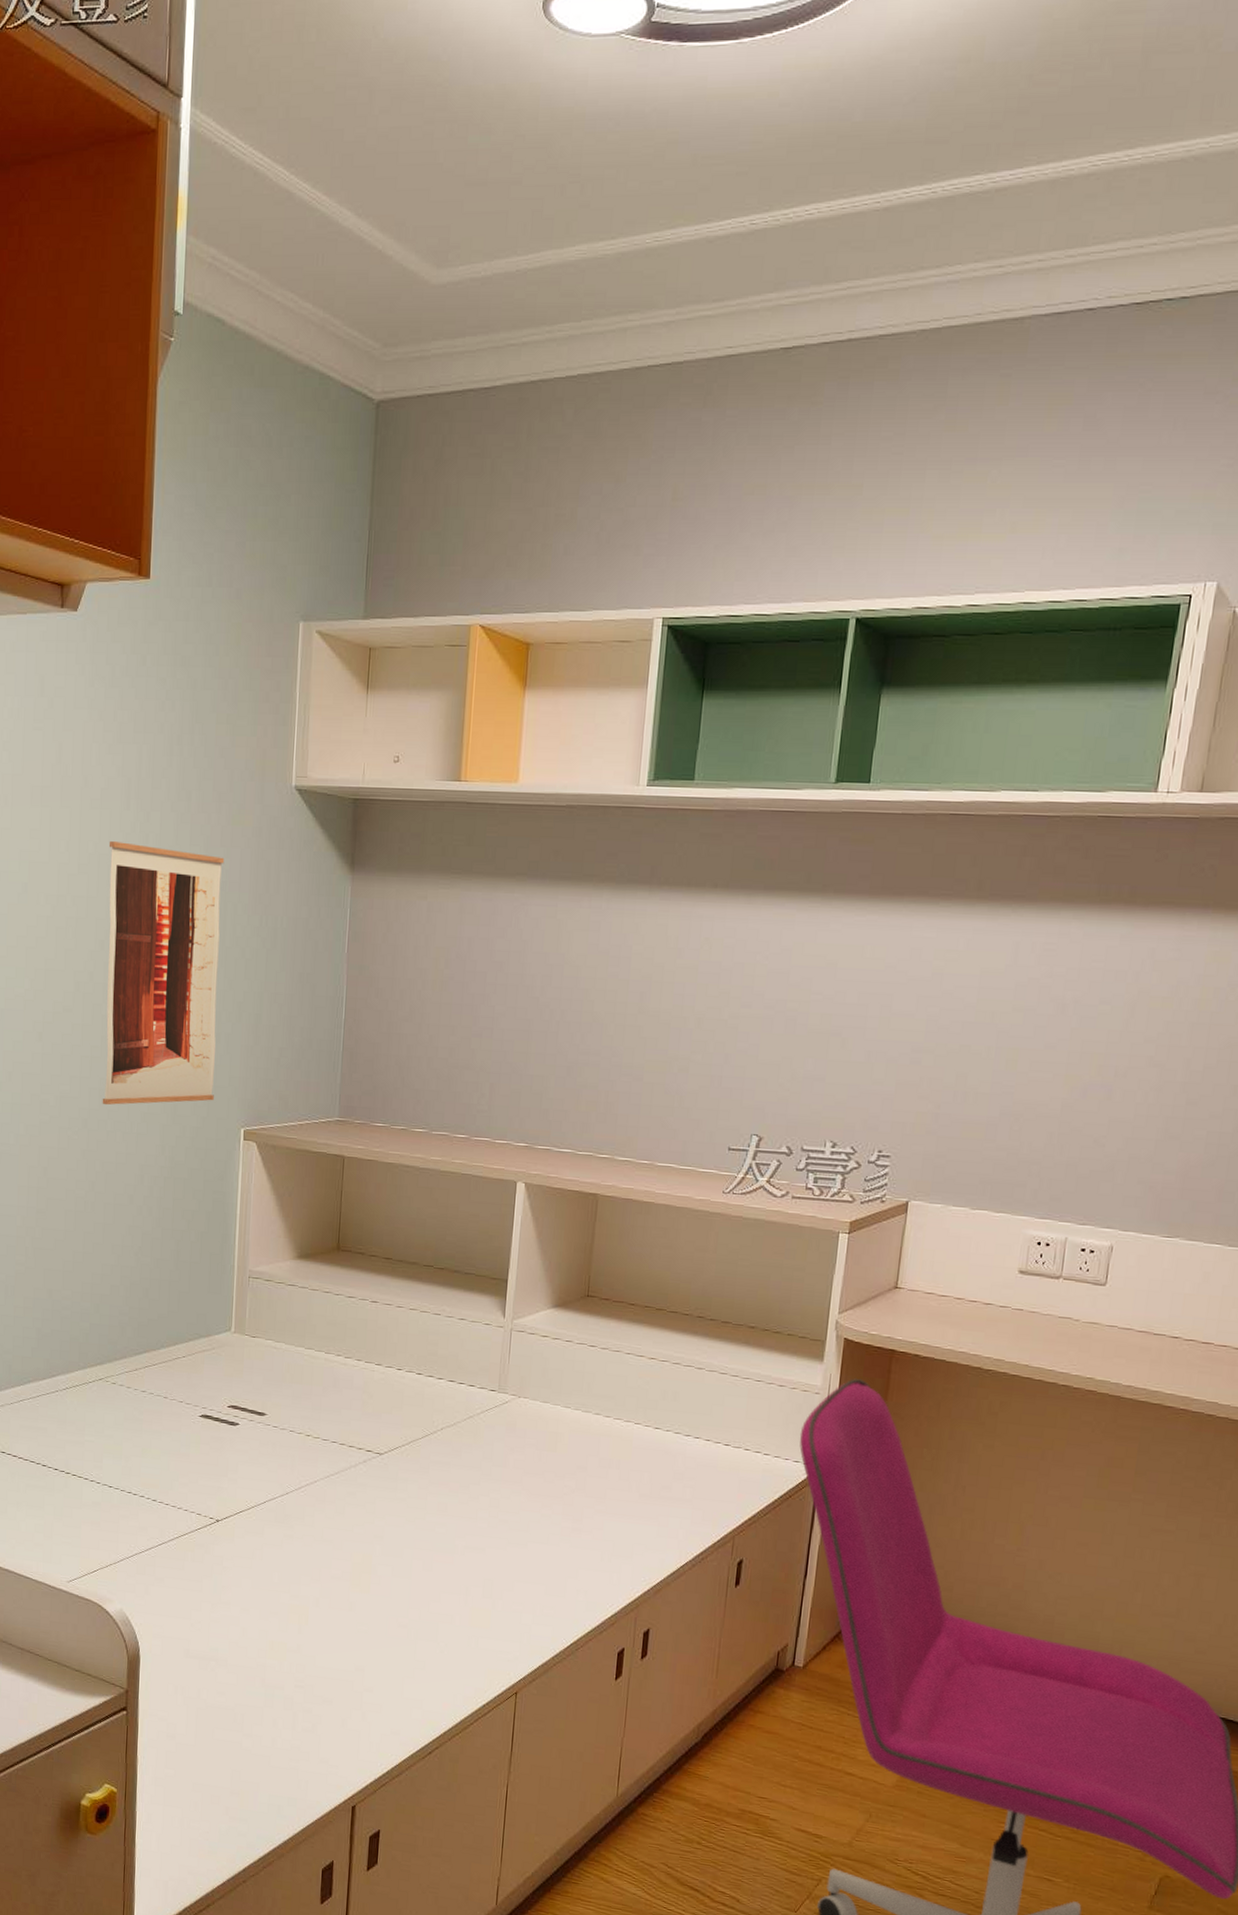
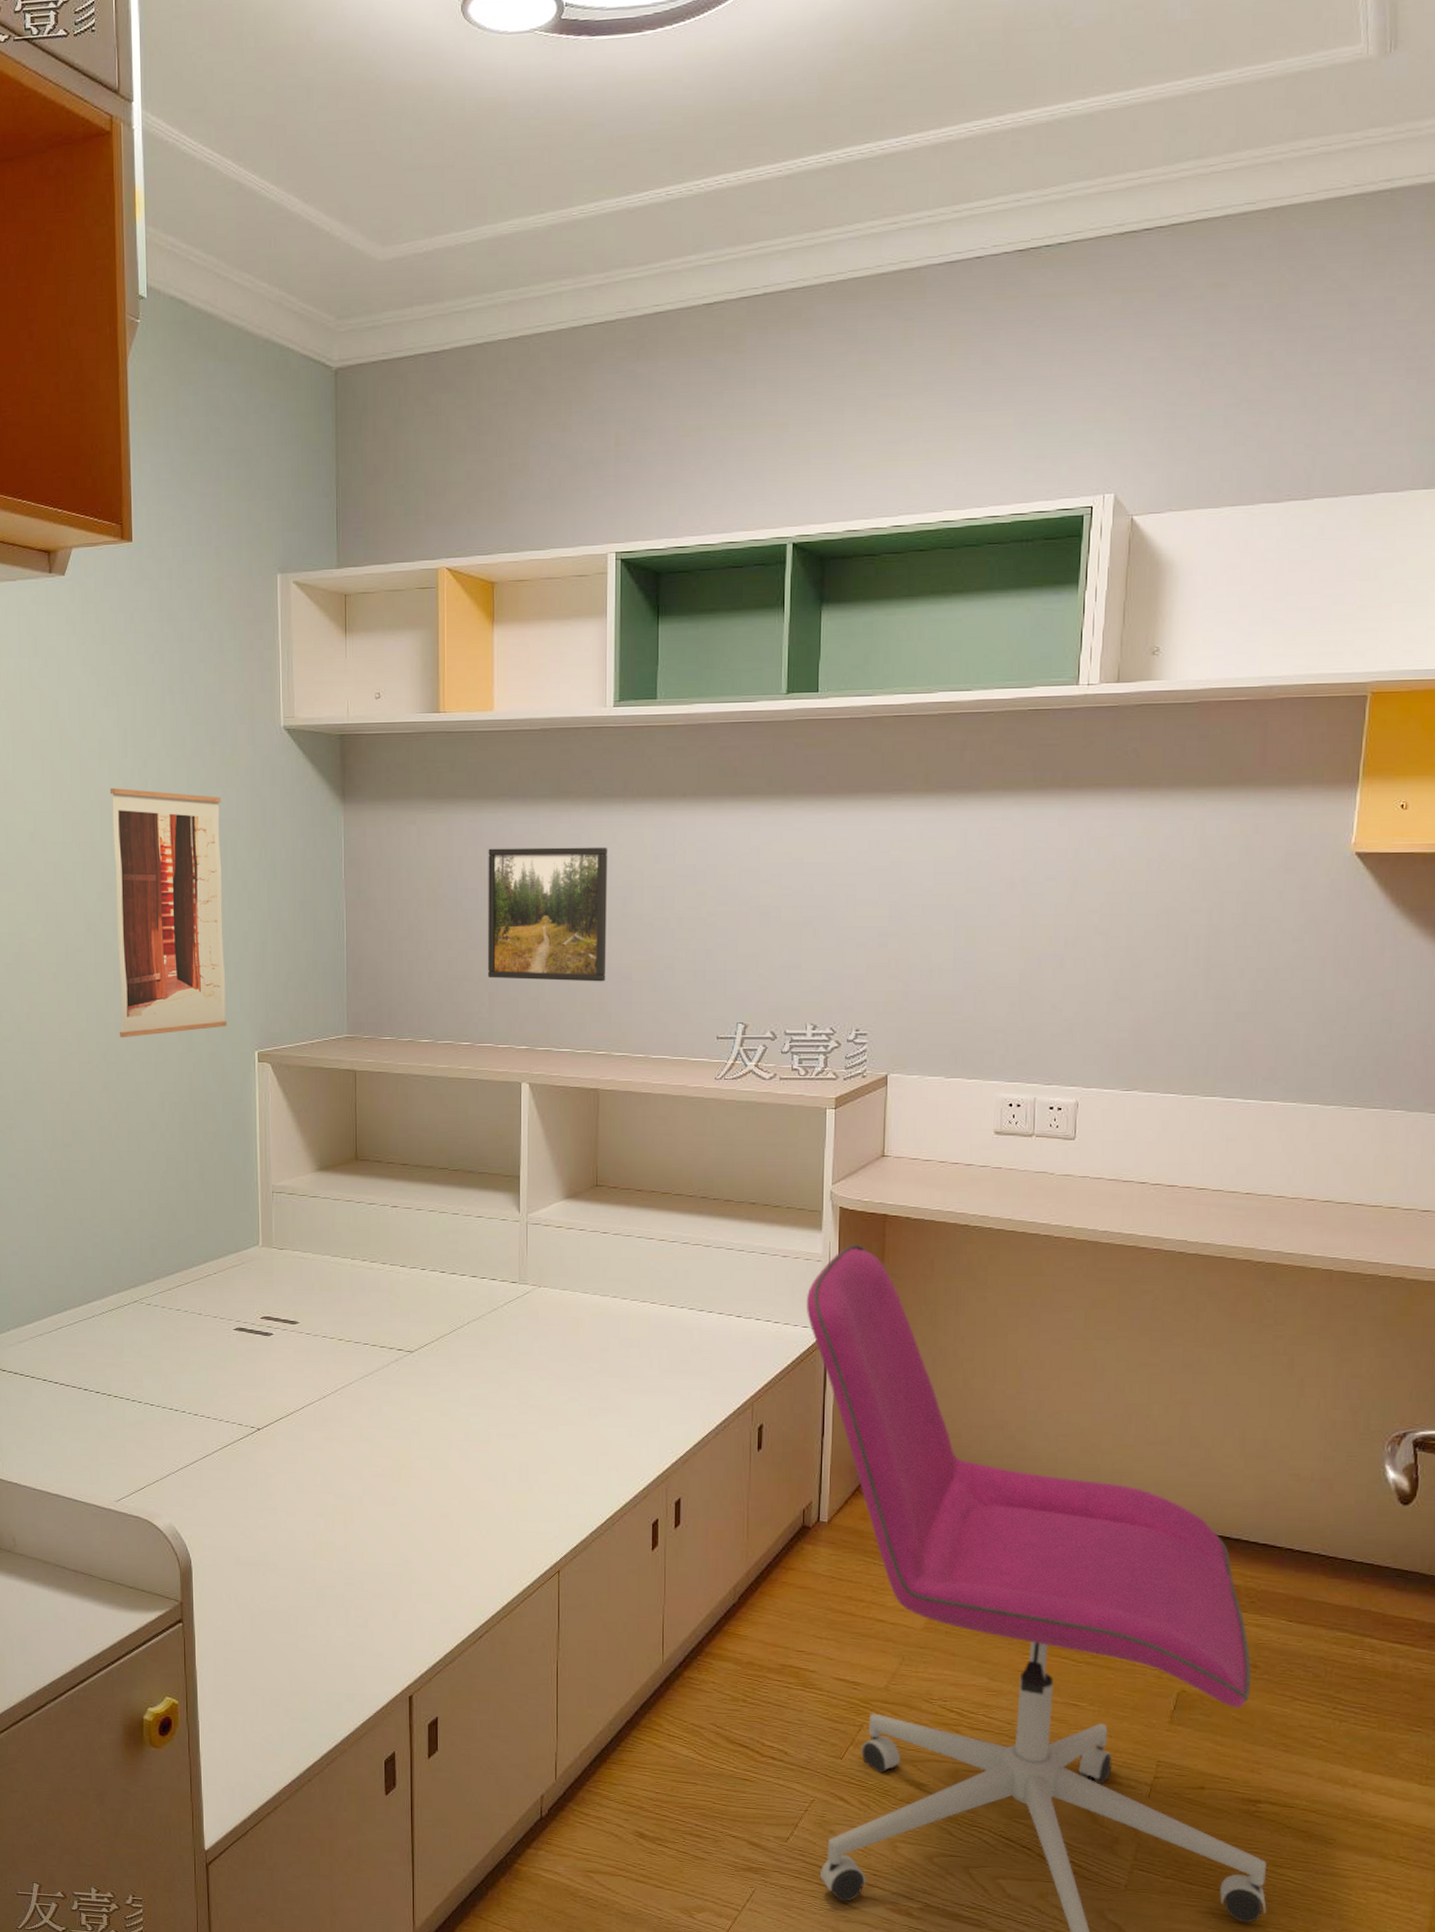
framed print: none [491,930,629,1081] -> present [488,847,608,982]

